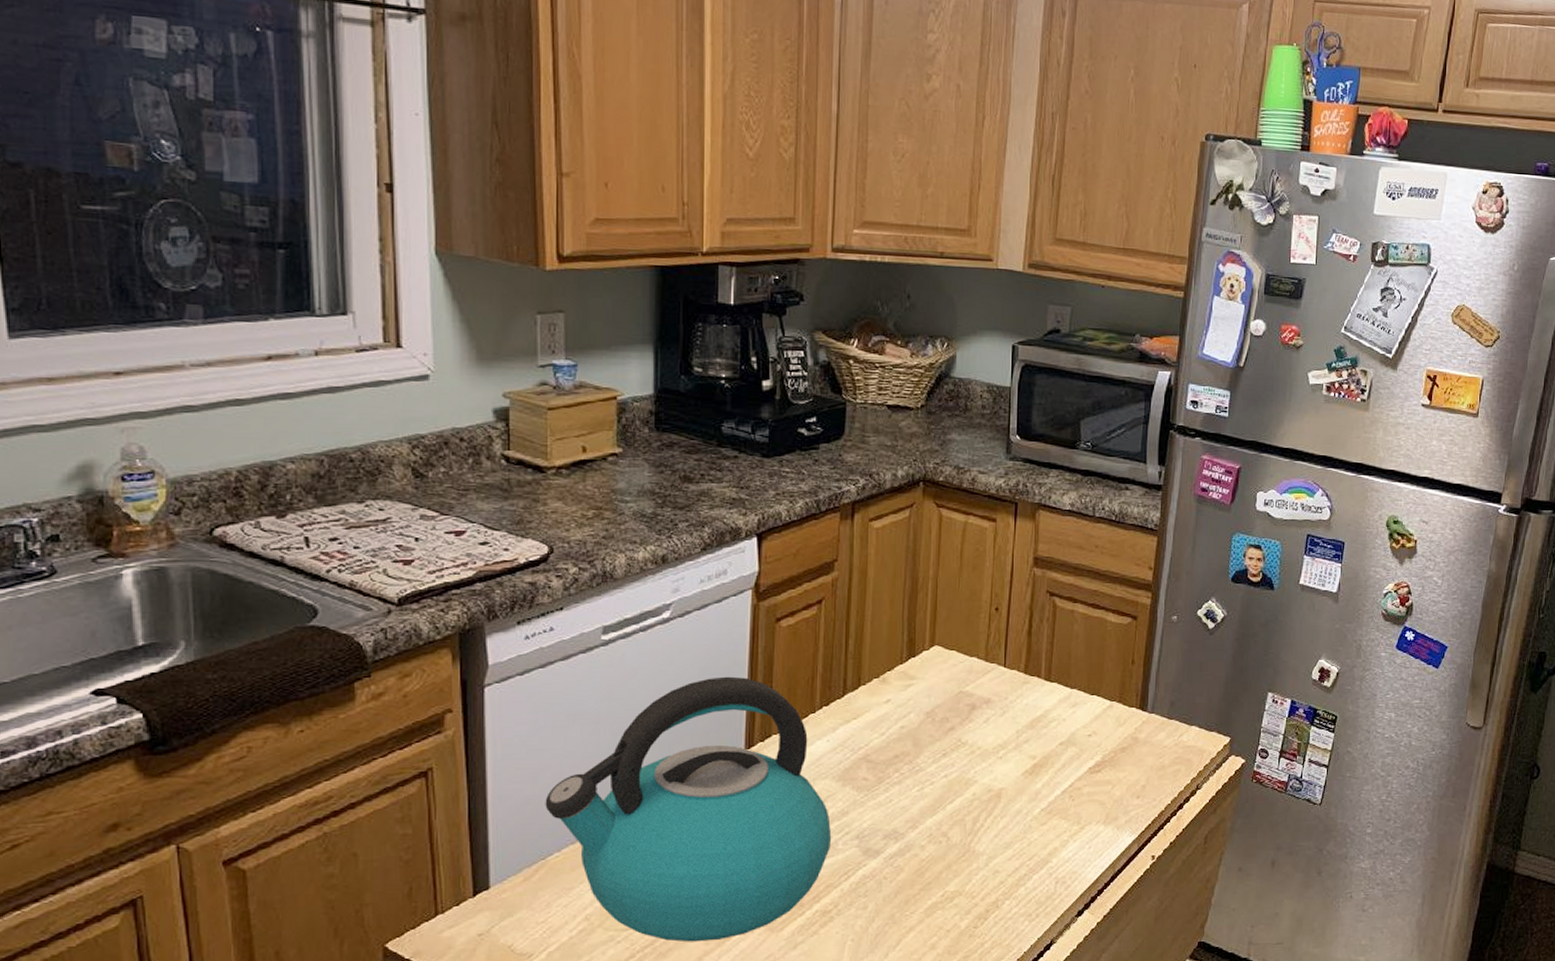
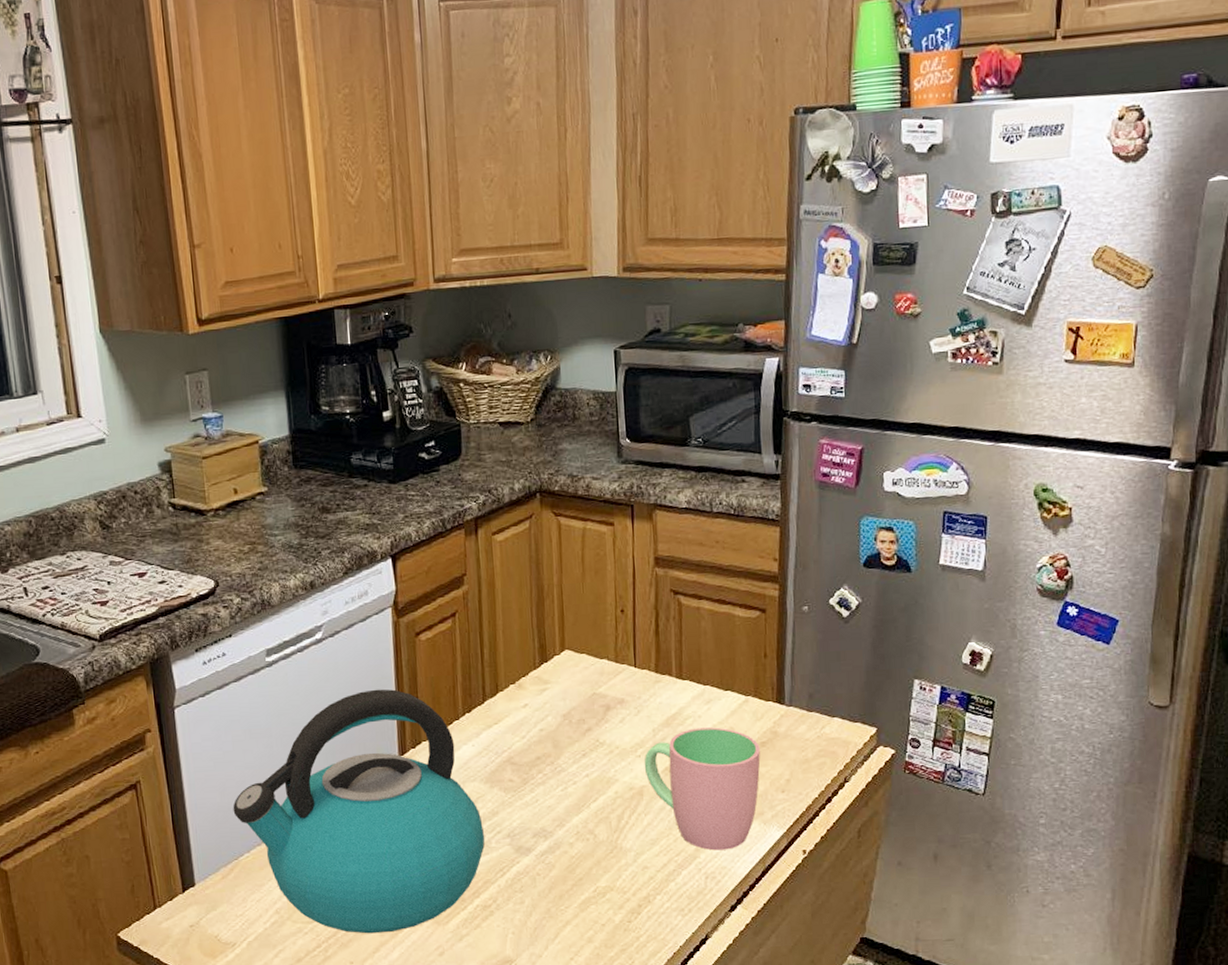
cup: none [1004,731,1120,855] -> present [644,727,761,851]

